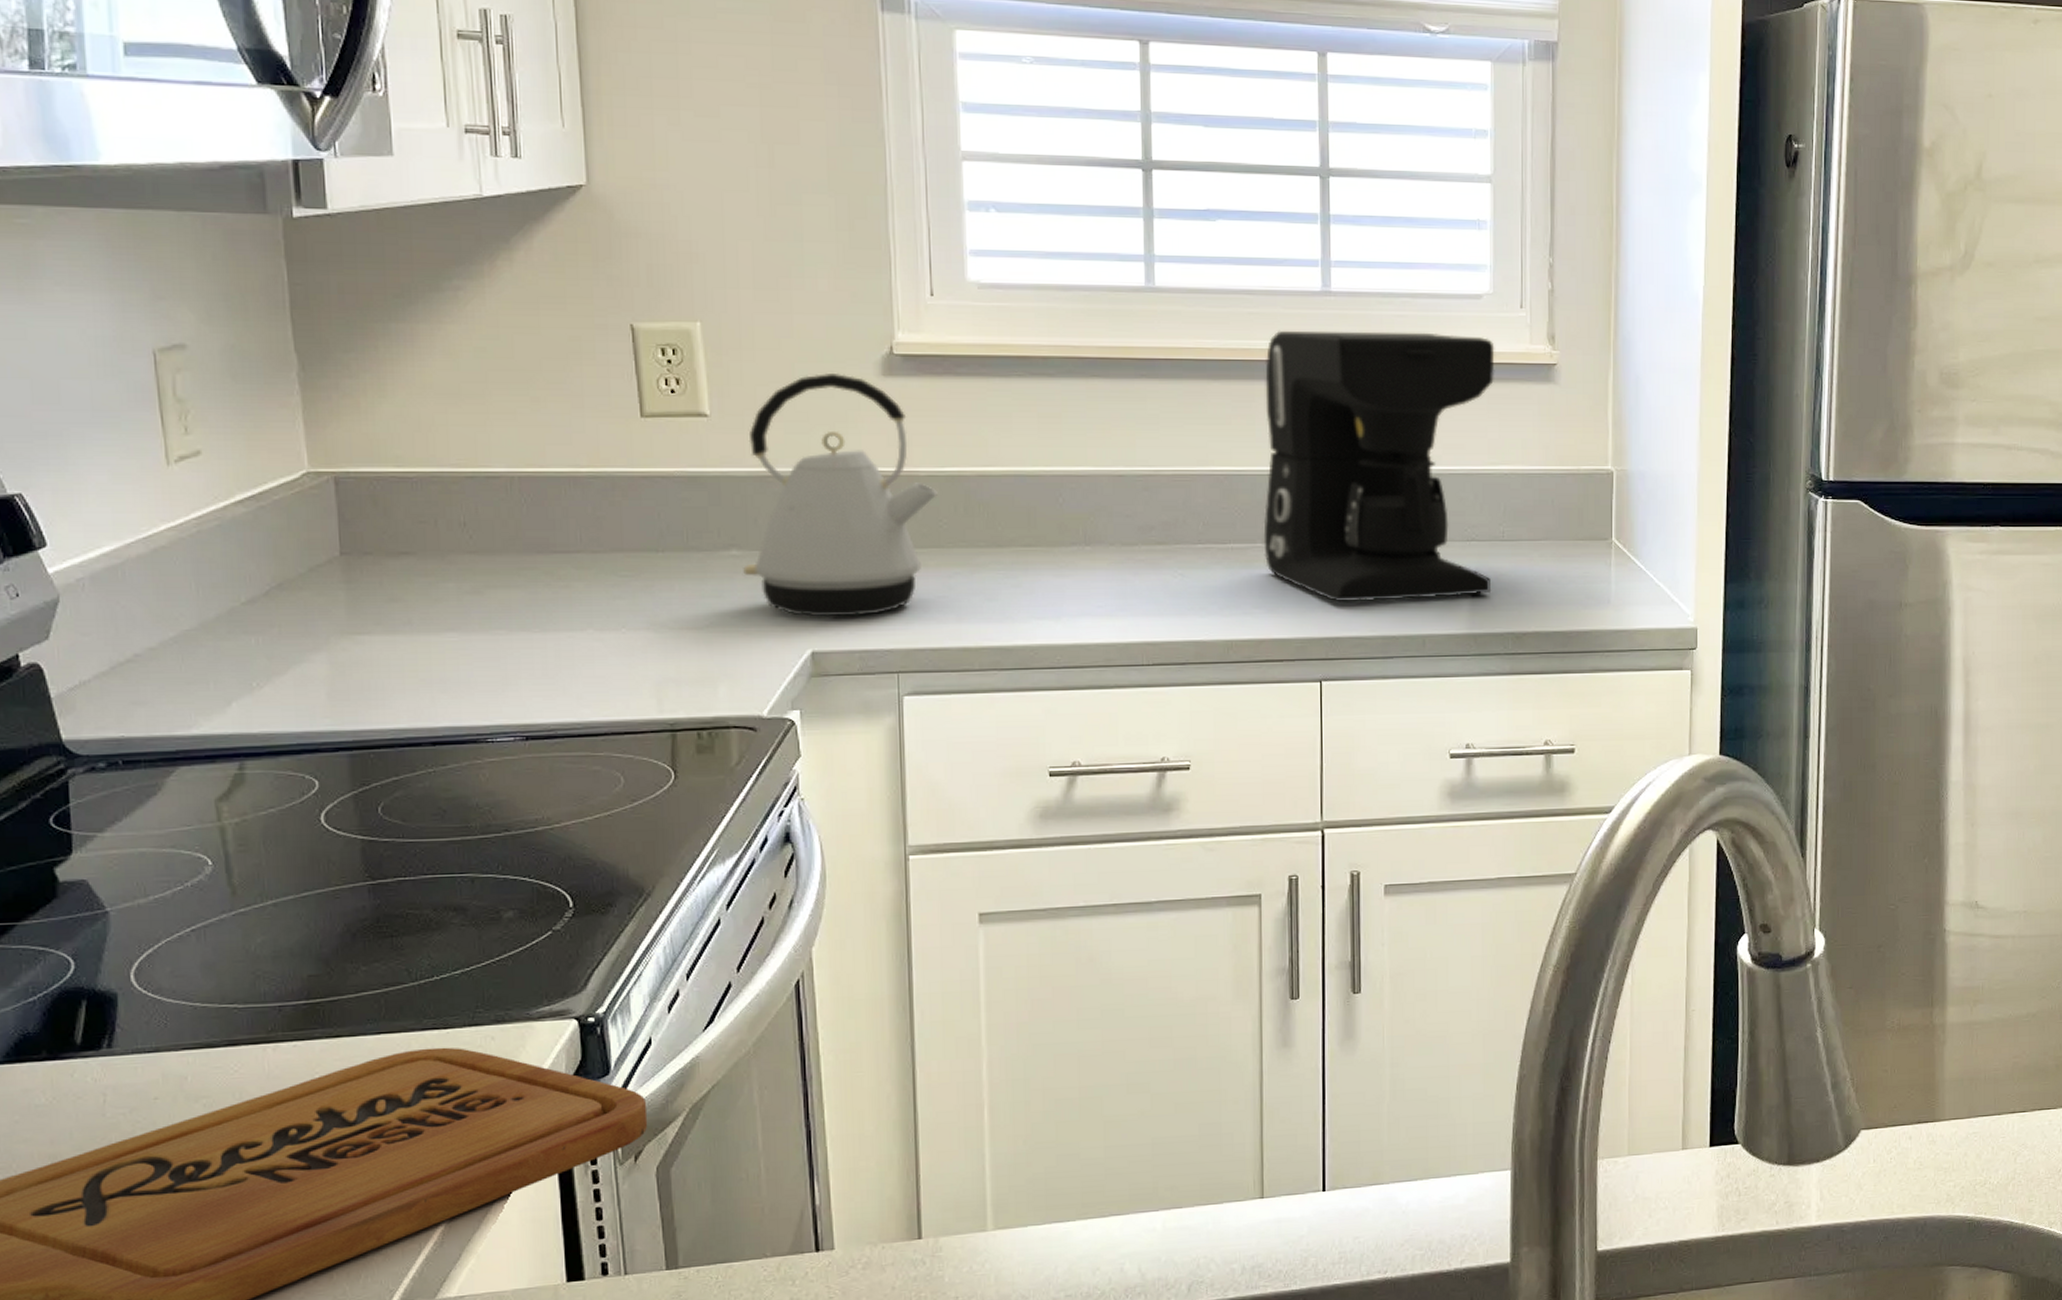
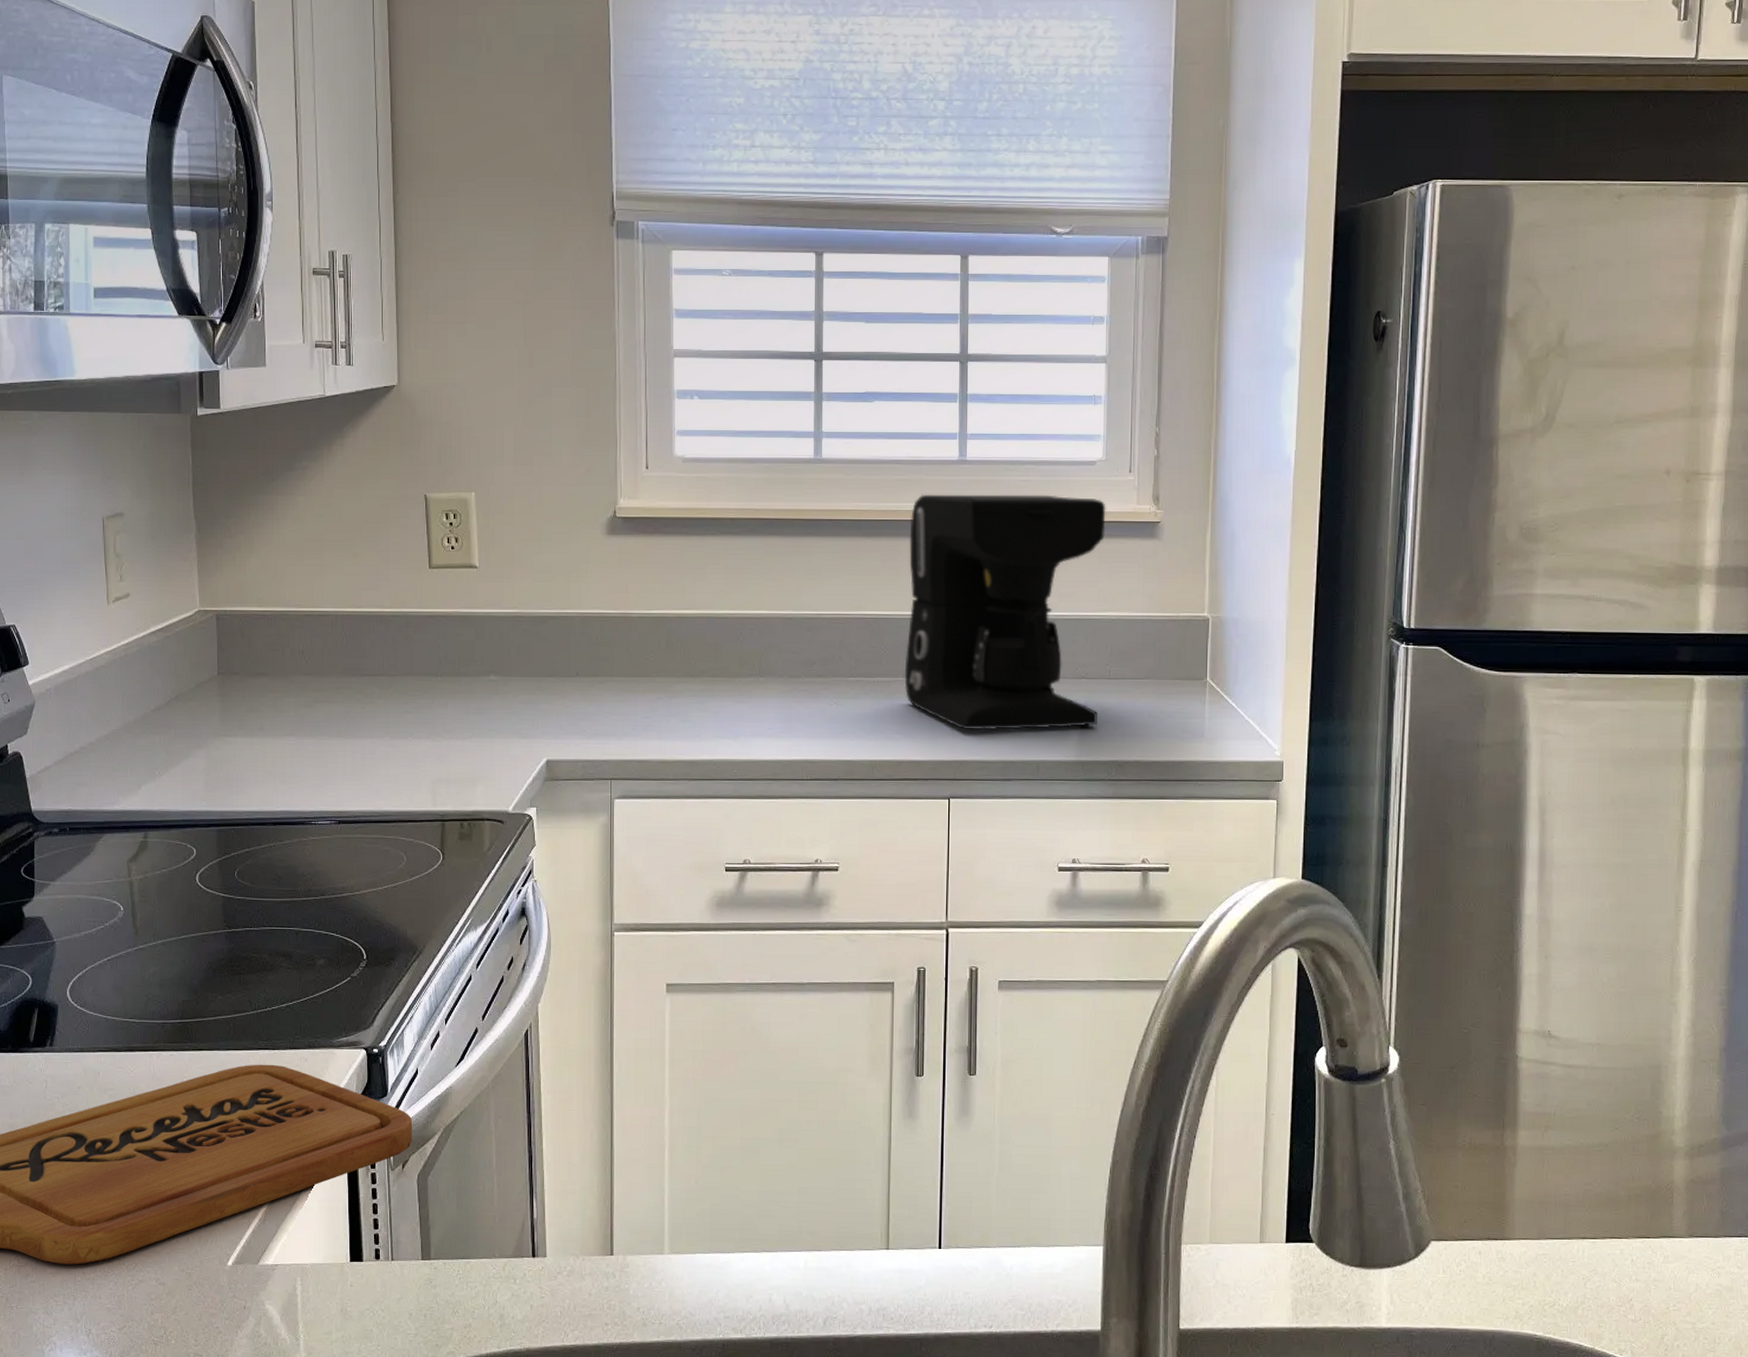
kettle: present [743,374,938,617] -> none [498,533,646,732]

